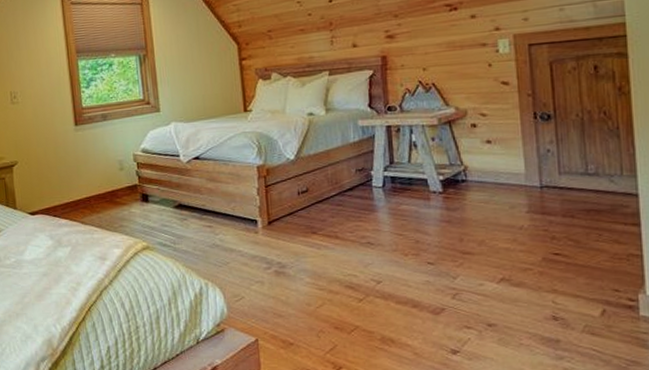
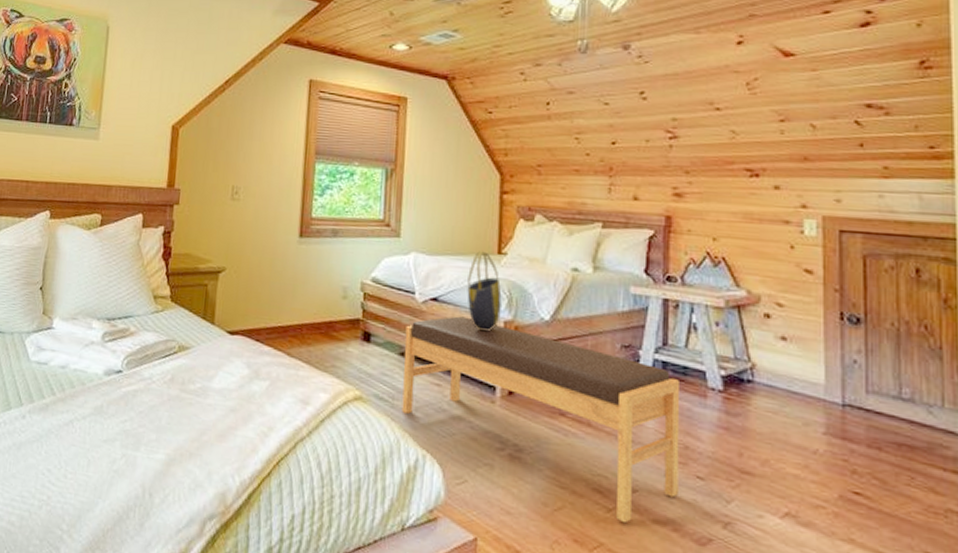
bench: none [176,168,414,308] -> present [402,316,680,524]
tote bag: none [221,112,254,178] -> present [467,251,502,332]

